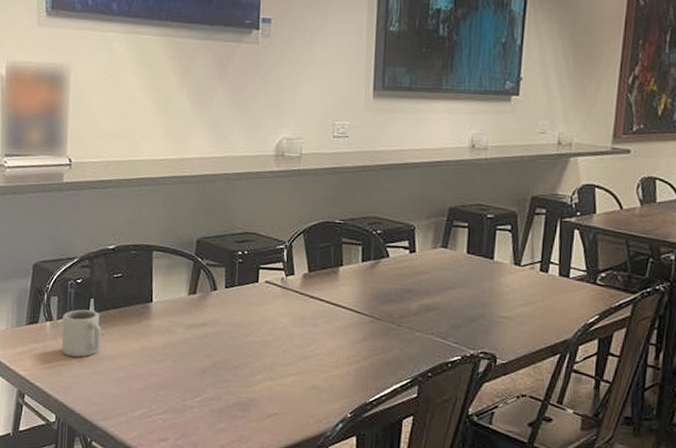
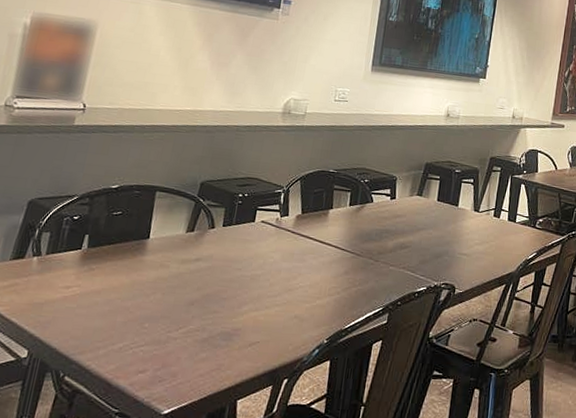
cup: present [61,309,101,357] -> none [46,245,92,292]

